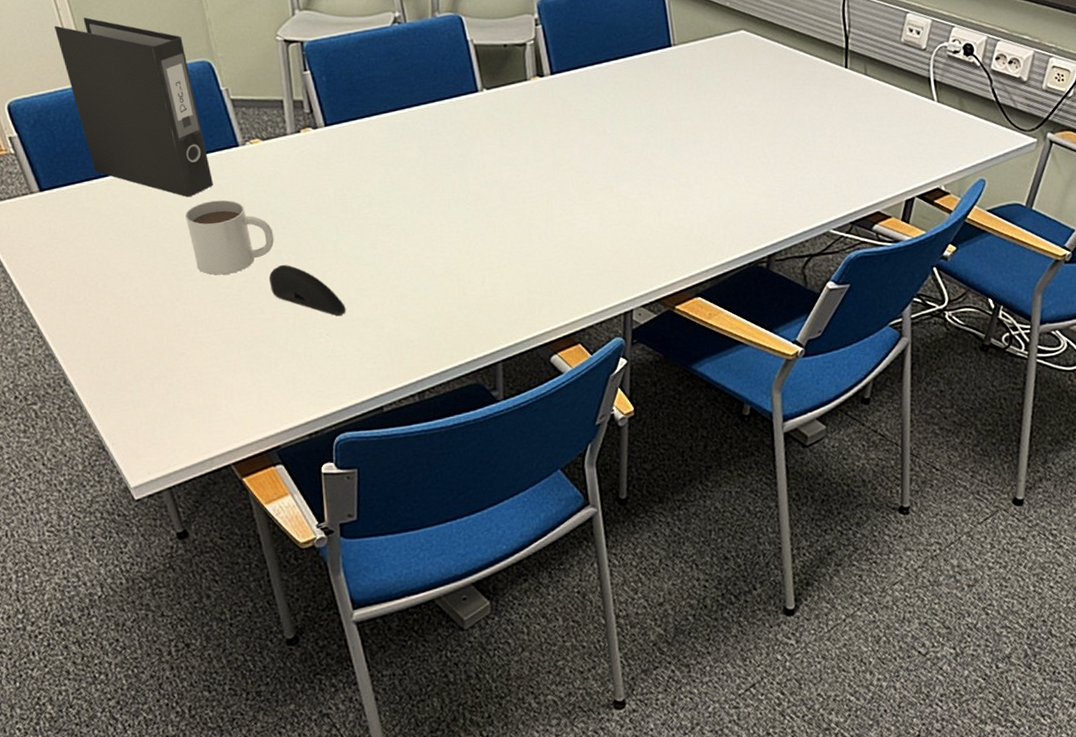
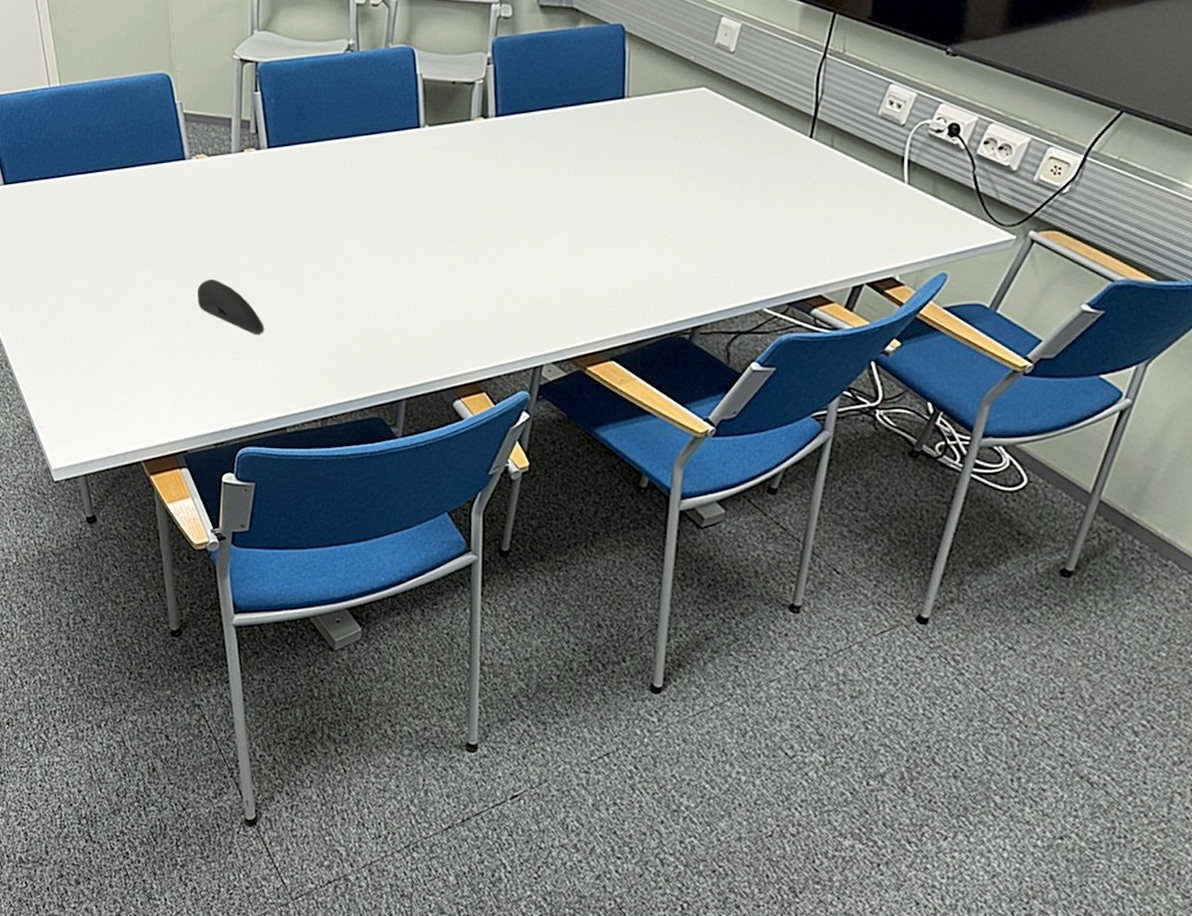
binder: present [54,17,213,197] -> none [33,21,158,203]
mug: present [185,199,275,275] -> none [129,210,207,282]

